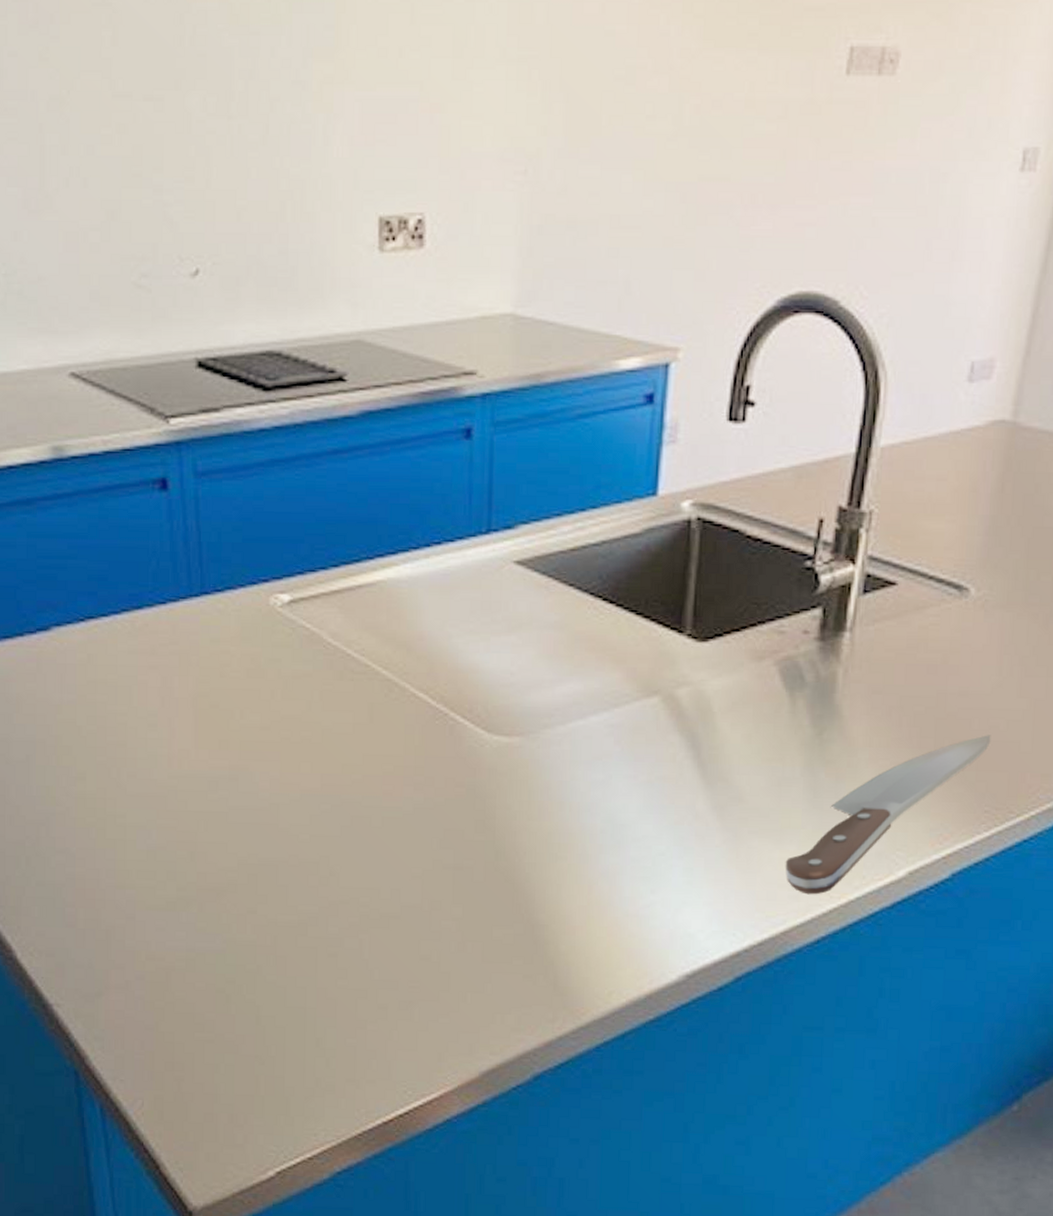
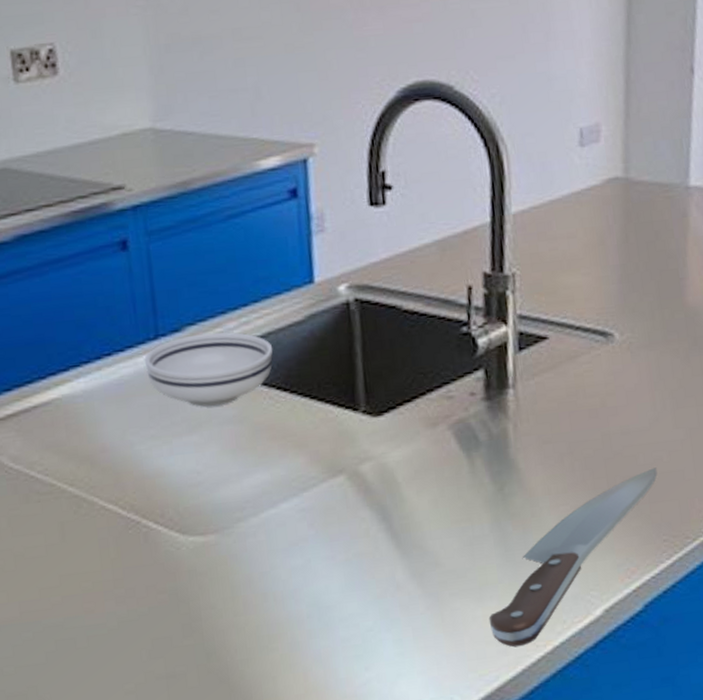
bowl: none [473,534,605,609] -> present [144,332,273,407]

